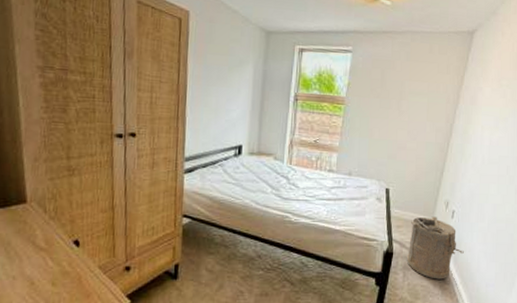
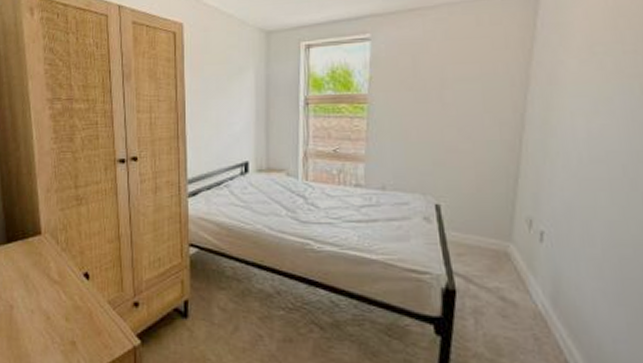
laundry hamper: present [407,216,464,280] -> none [477,240,567,330]

